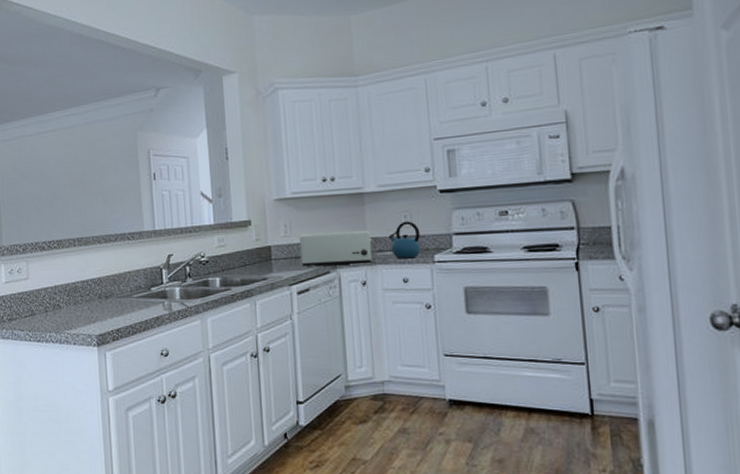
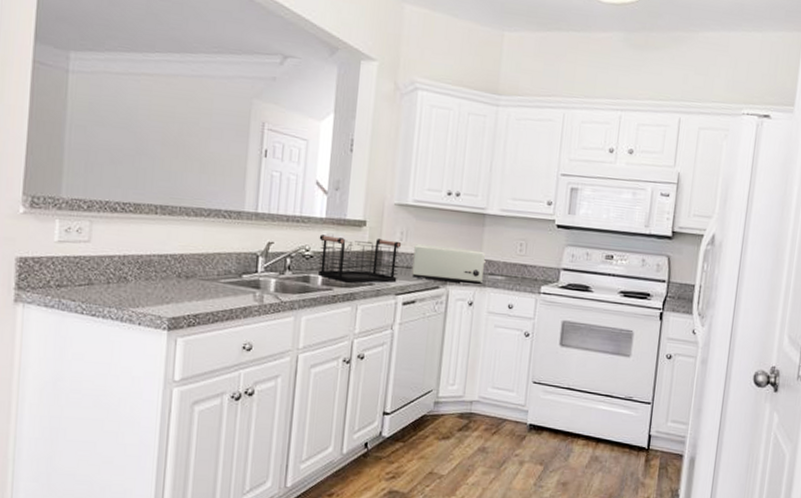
dish rack: none [211,234,289,281] -> present [319,234,402,283]
kettle: present [389,221,421,259] -> none [502,249,533,287]

